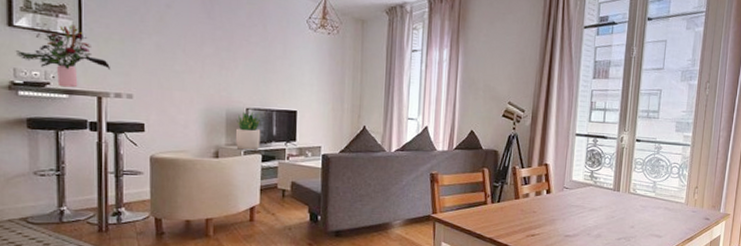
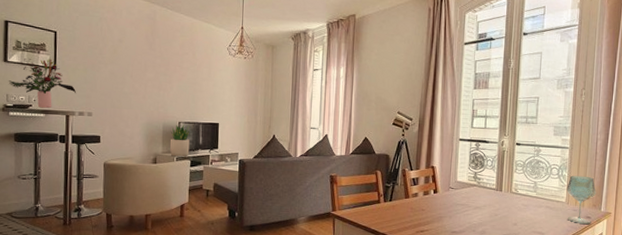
wine glass: none [686,174,717,227] -> present [566,175,597,225]

